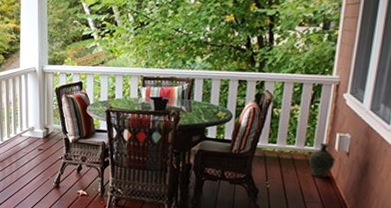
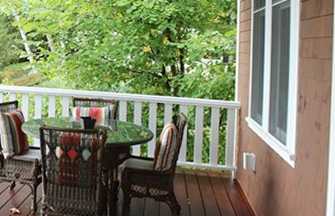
ceramic jug: present [308,142,335,178] -> none [222,161,245,195]

